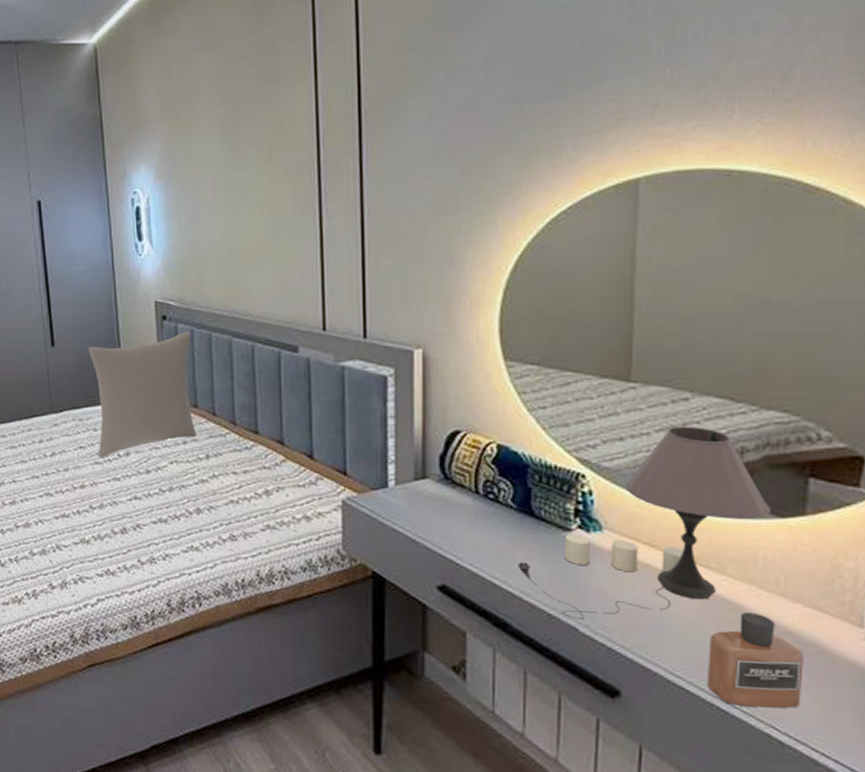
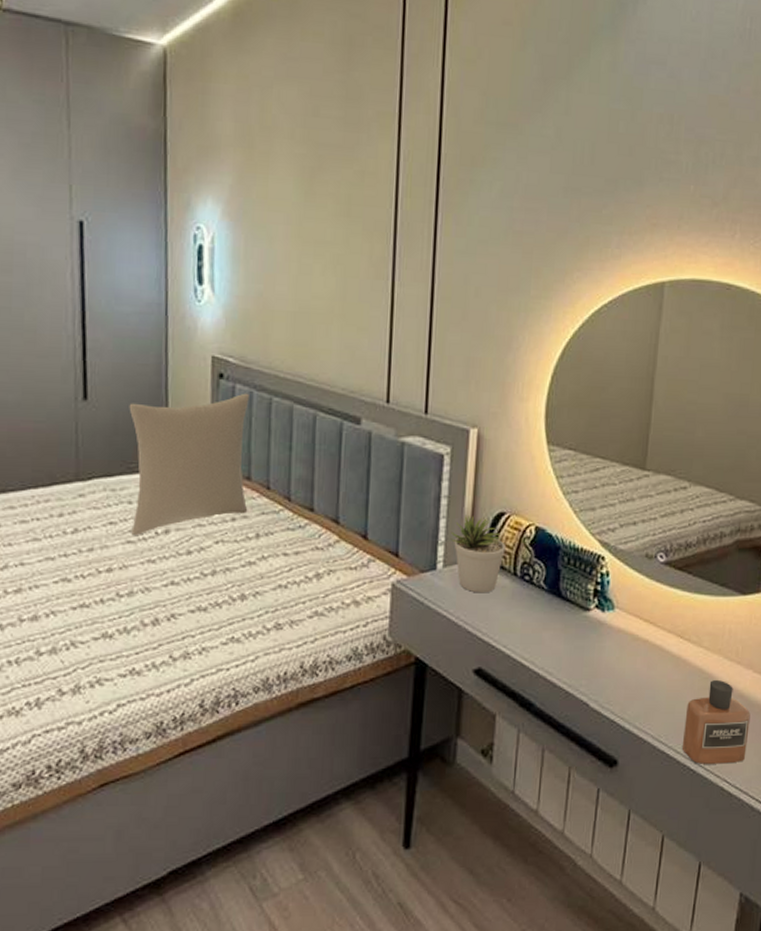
potted plant: none [400,434,463,511] -> present [450,514,505,593]
table lamp: present [518,426,771,620] -> none [544,512,737,695]
candle: present [564,534,685,573] -> none [583,613,675,648]

